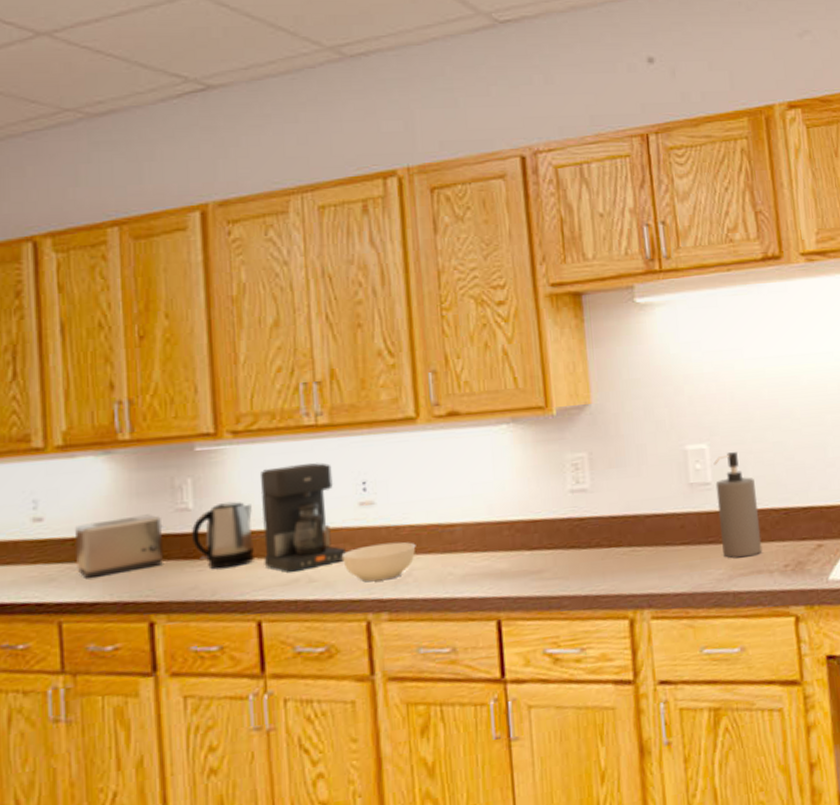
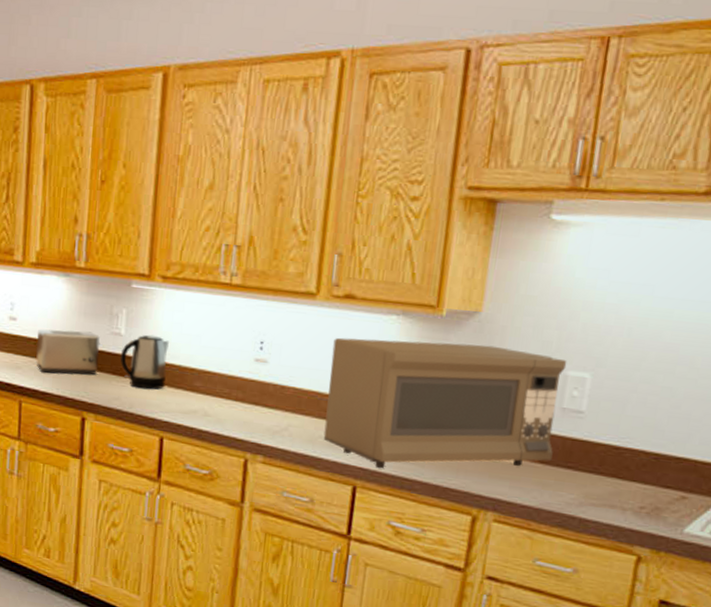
coffee maker: present [259,462,346,572] -> none [172,314,238,405]
bowl: present [341,541,416,583] -> none [233,396,296,430]
microwave: none [444,434,693,594] -> present [323,337,567,469]
soap dispenser: present [713,451,762,558] -> none [579,386,631,491]

